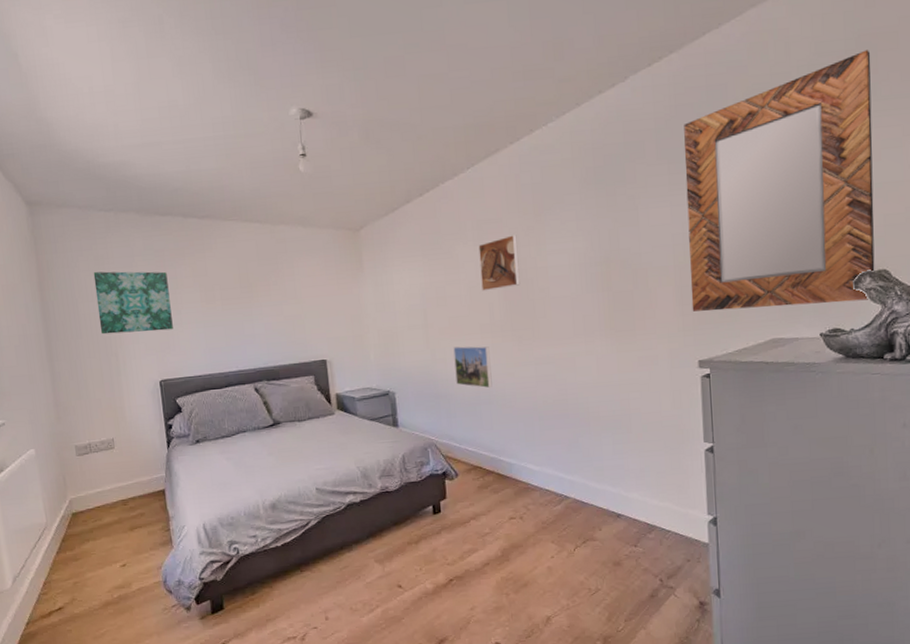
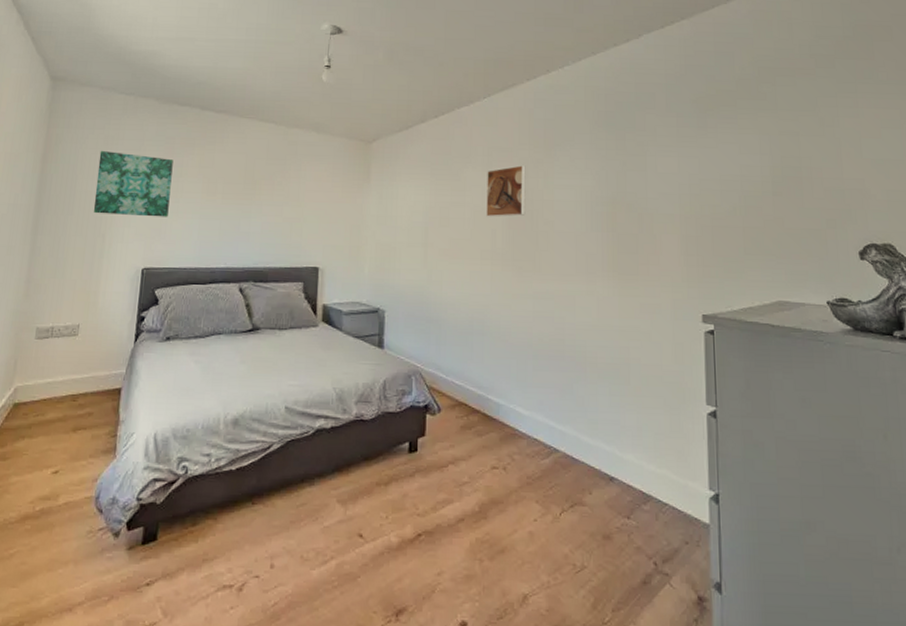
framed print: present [453,346,492,389] -> none [450,270,488,318]
home mirror: present [684,50,875,312] -> none [692,39,880,273]

